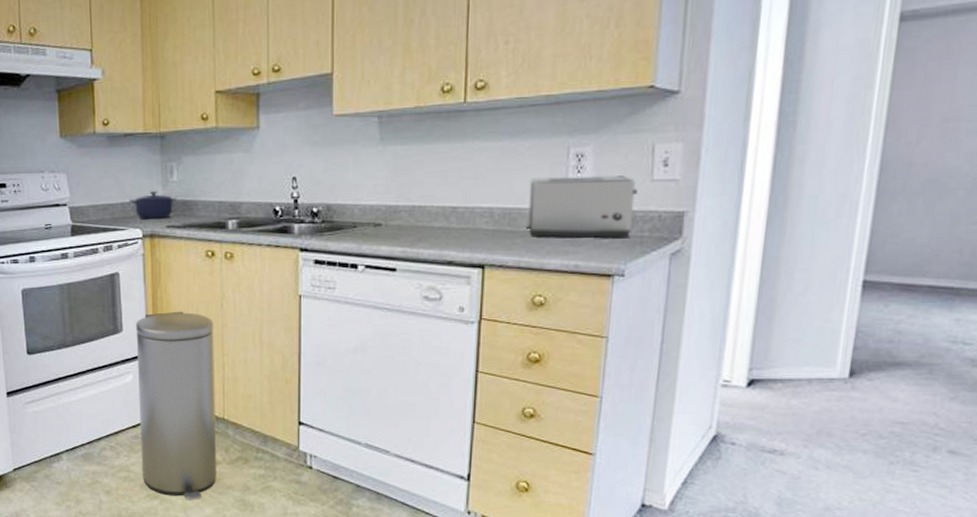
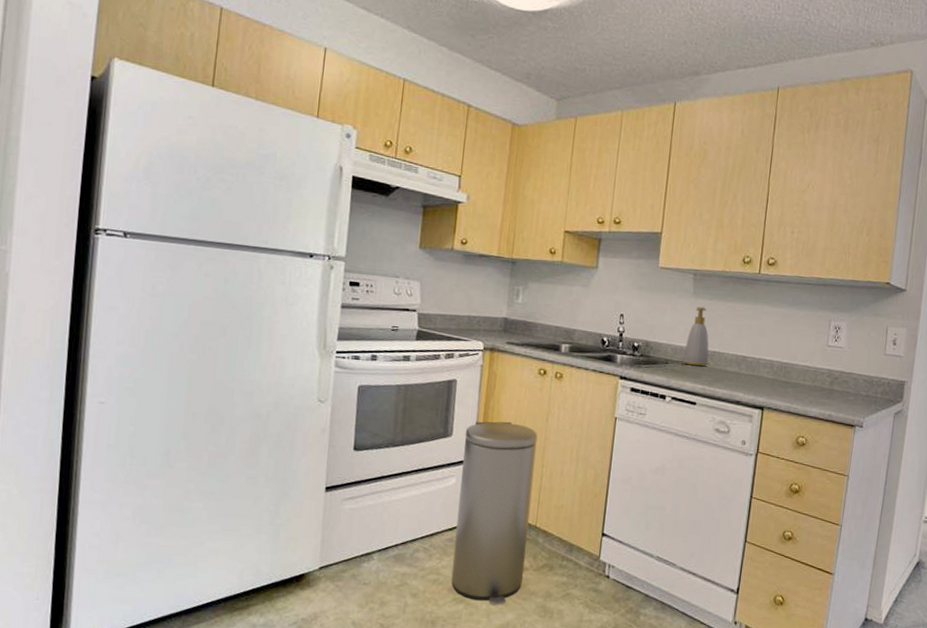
cooking pot: present [129,190,177,220] -> none [475,308,520,336]
soap bottle: none [375,154,408,226] -> present [683,306,709,367]
toaster: present [526,175,638,239] -> none [796,341,875,397]

